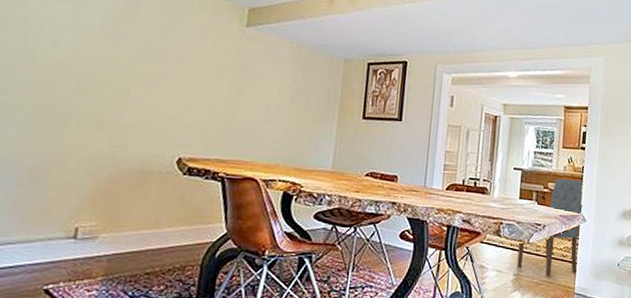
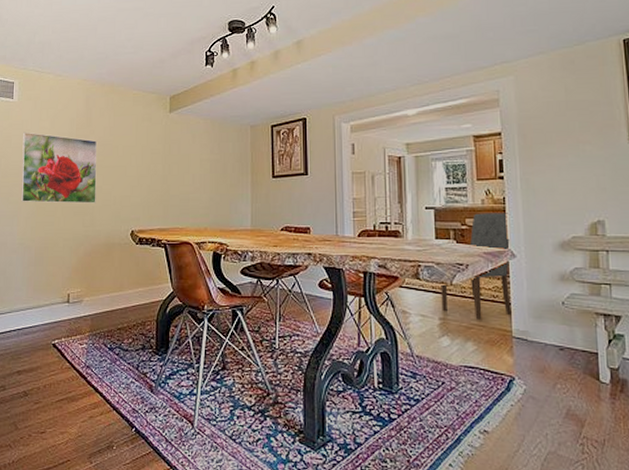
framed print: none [12,13,142,120] -> present [20,132,98,204]

